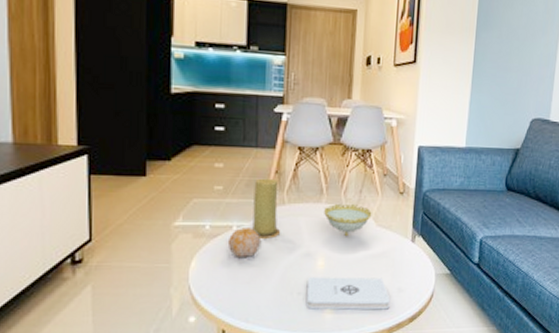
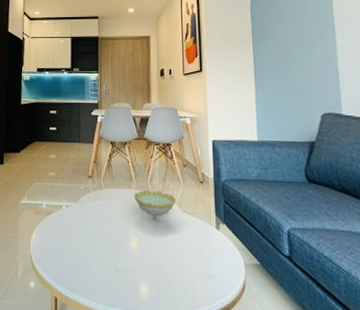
fruit: present [227,228,260,257] -> none [59,207,84,233]
candle: present [252,178,281,239] -> none [77,167,100,218]
notepad: present [306,277,390,310] -> none [123,256,202,296]

